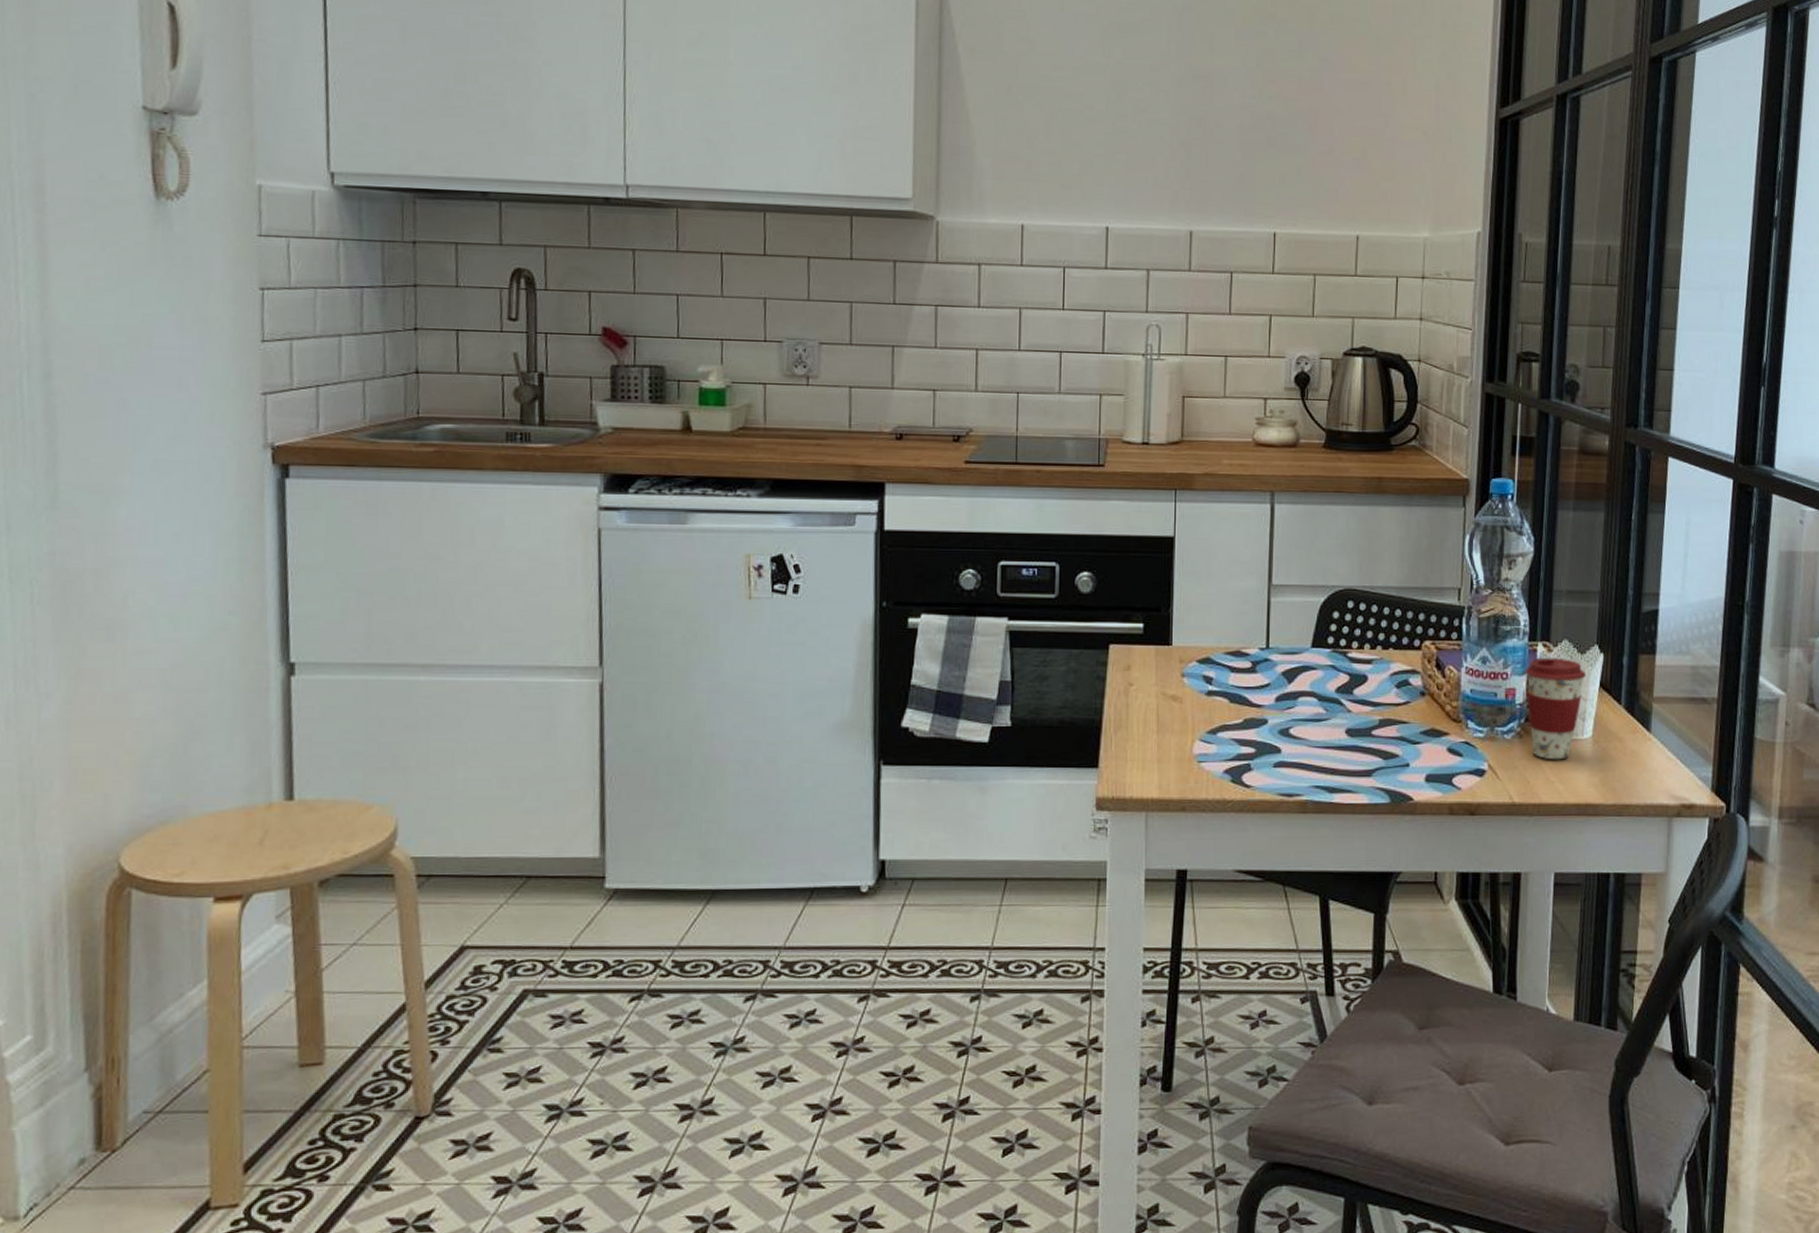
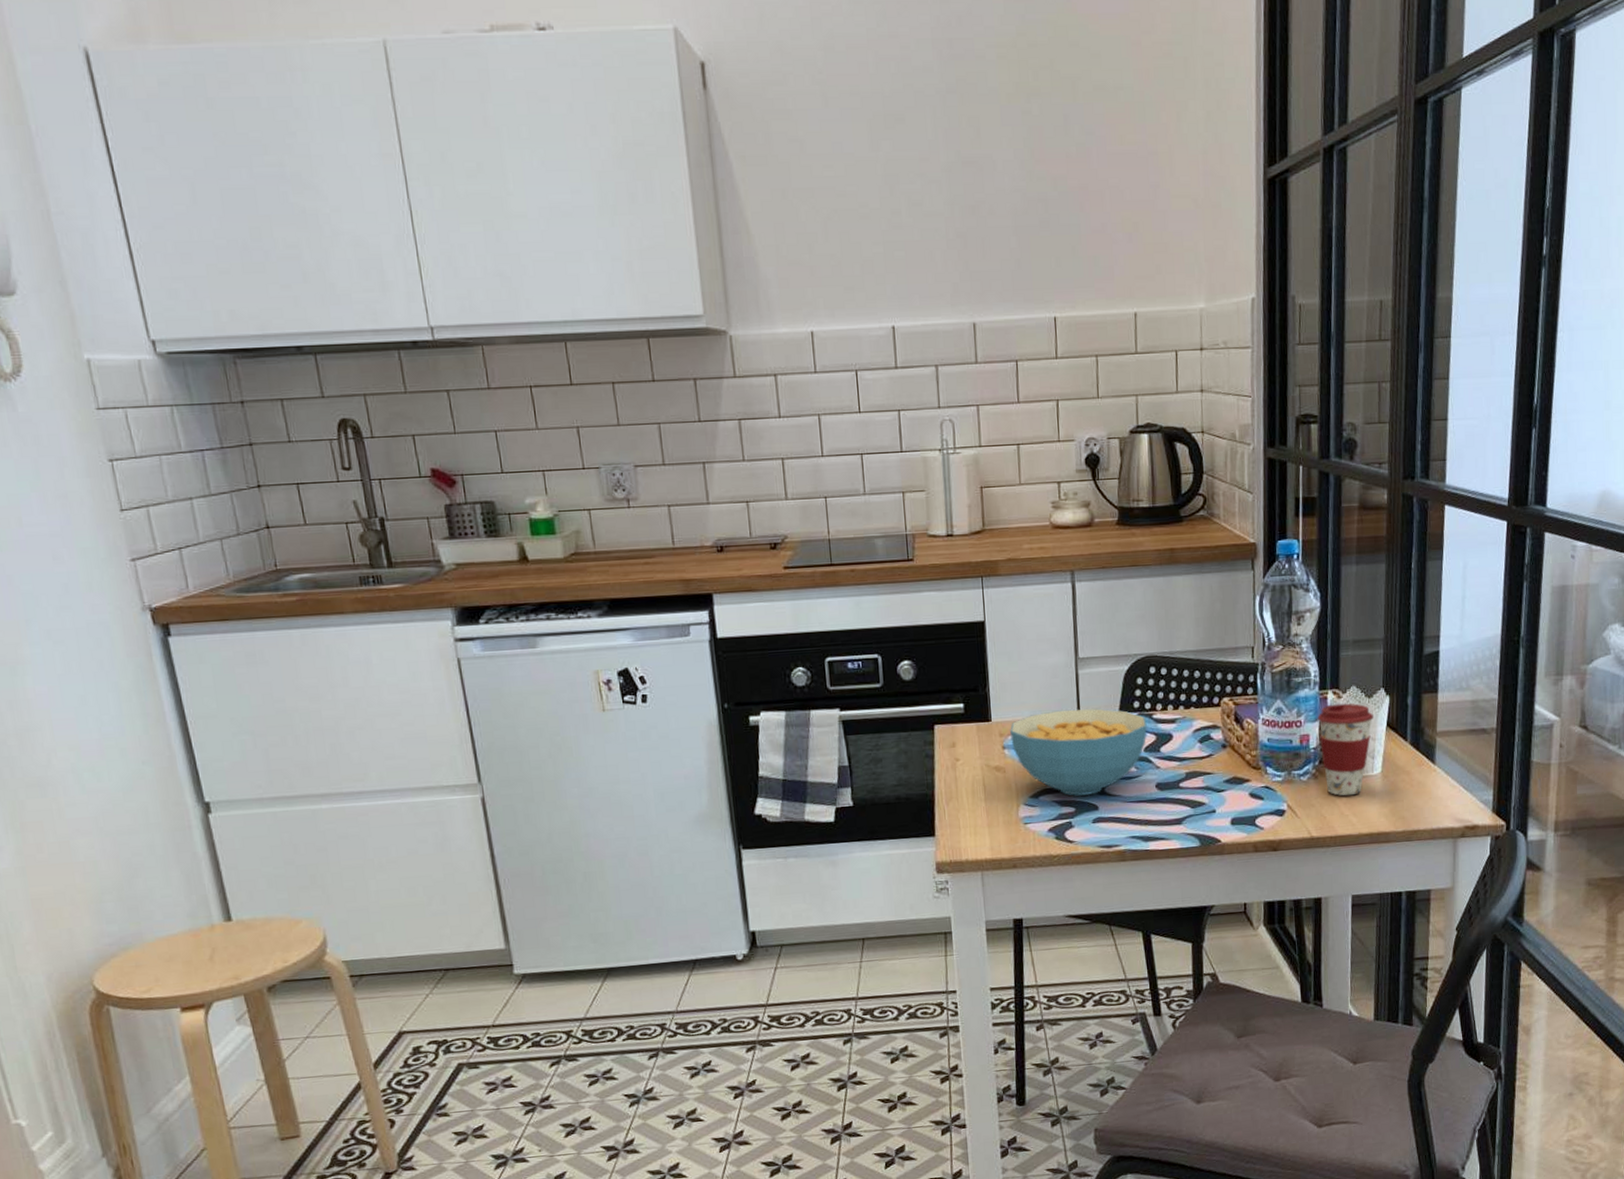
cereal bowl: none [1191,639,1340,735] -> present [1010,708,1147,796]

